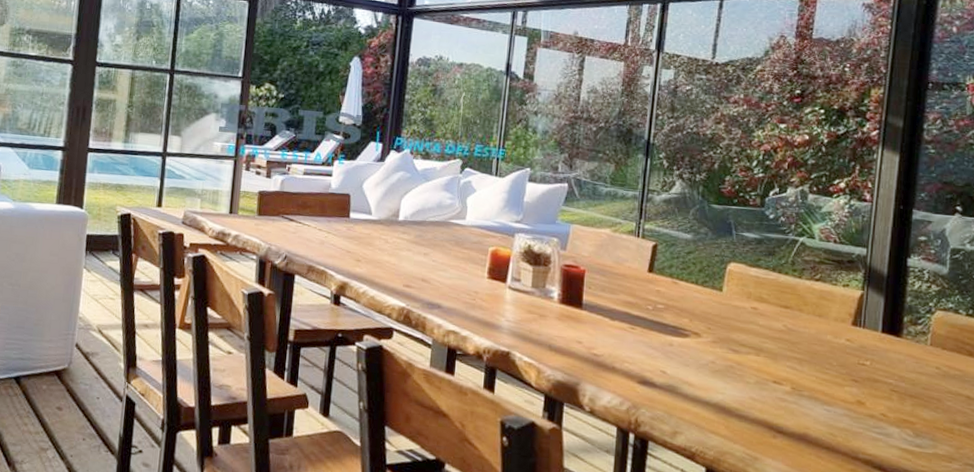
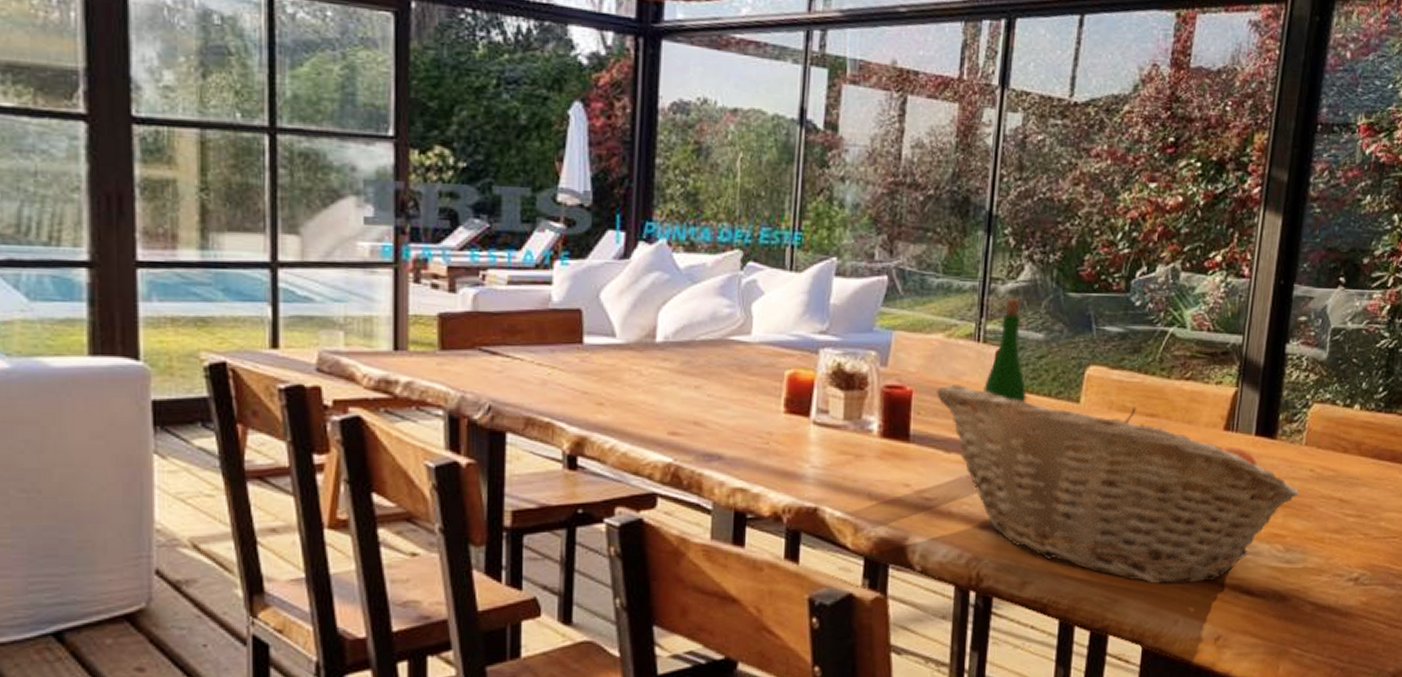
fruit basket: none [604,268,926,453] -> present [936,384,1299,585]
wine bottle: none [642,206,678,287] -> present [984,298,1027,402]

